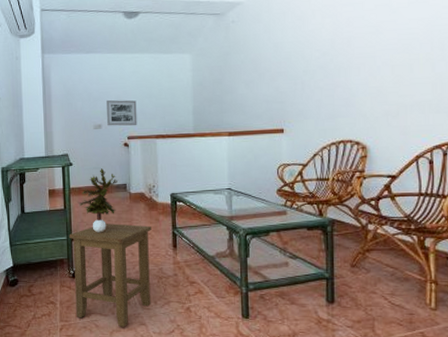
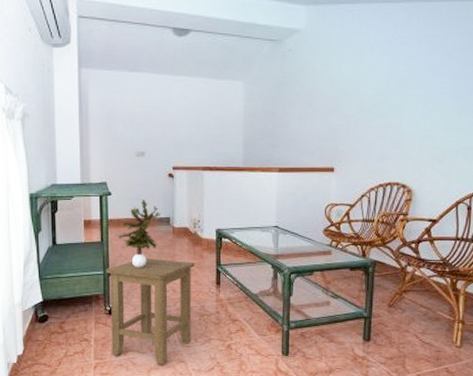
wall art: present [105,100,137,126] -> none [150,125,184,156]

